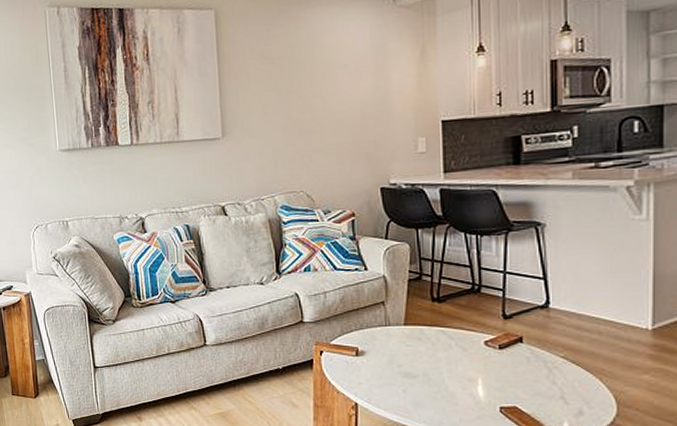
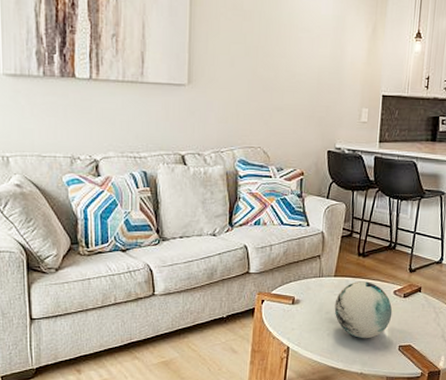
decorative orb: none [408,330,486,398] -> present [334,281,393,339]

